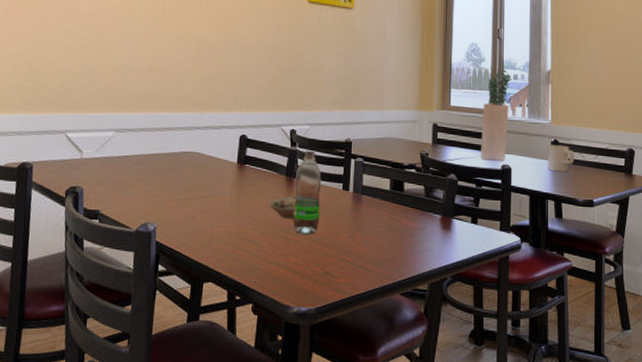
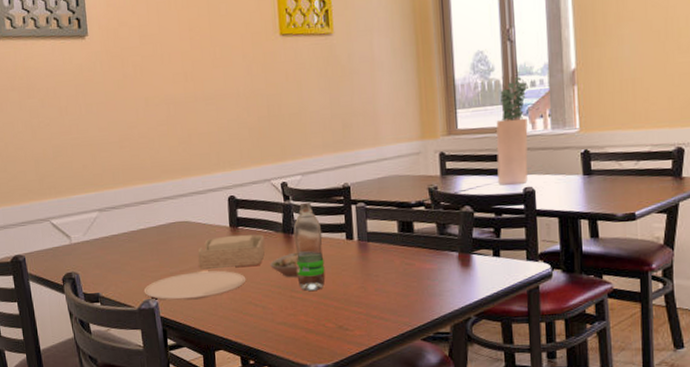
plate: none [144,201,245,229] -> present [143,270,246,301]
napkin holder: none [202,171,268,203] -> present [198,234,265,269]
cup: present [547,145,575,173] -> none [577,155,610,187]

